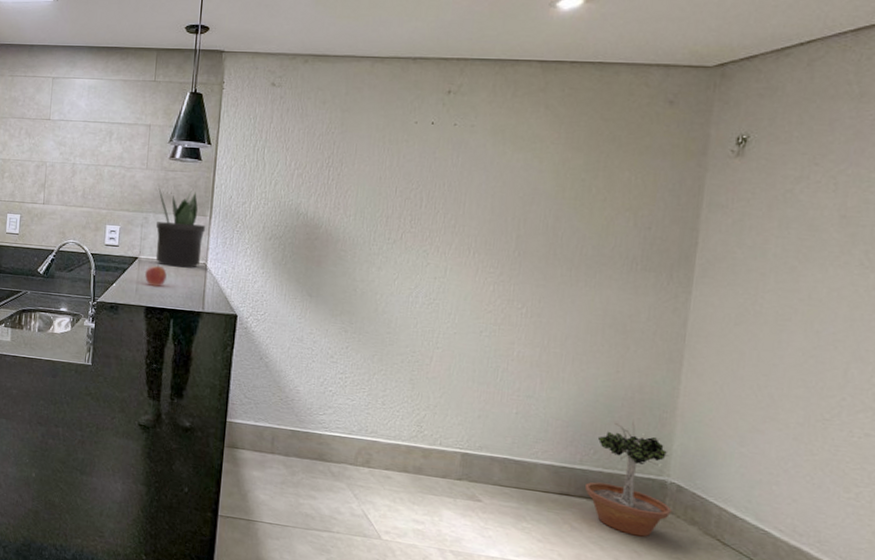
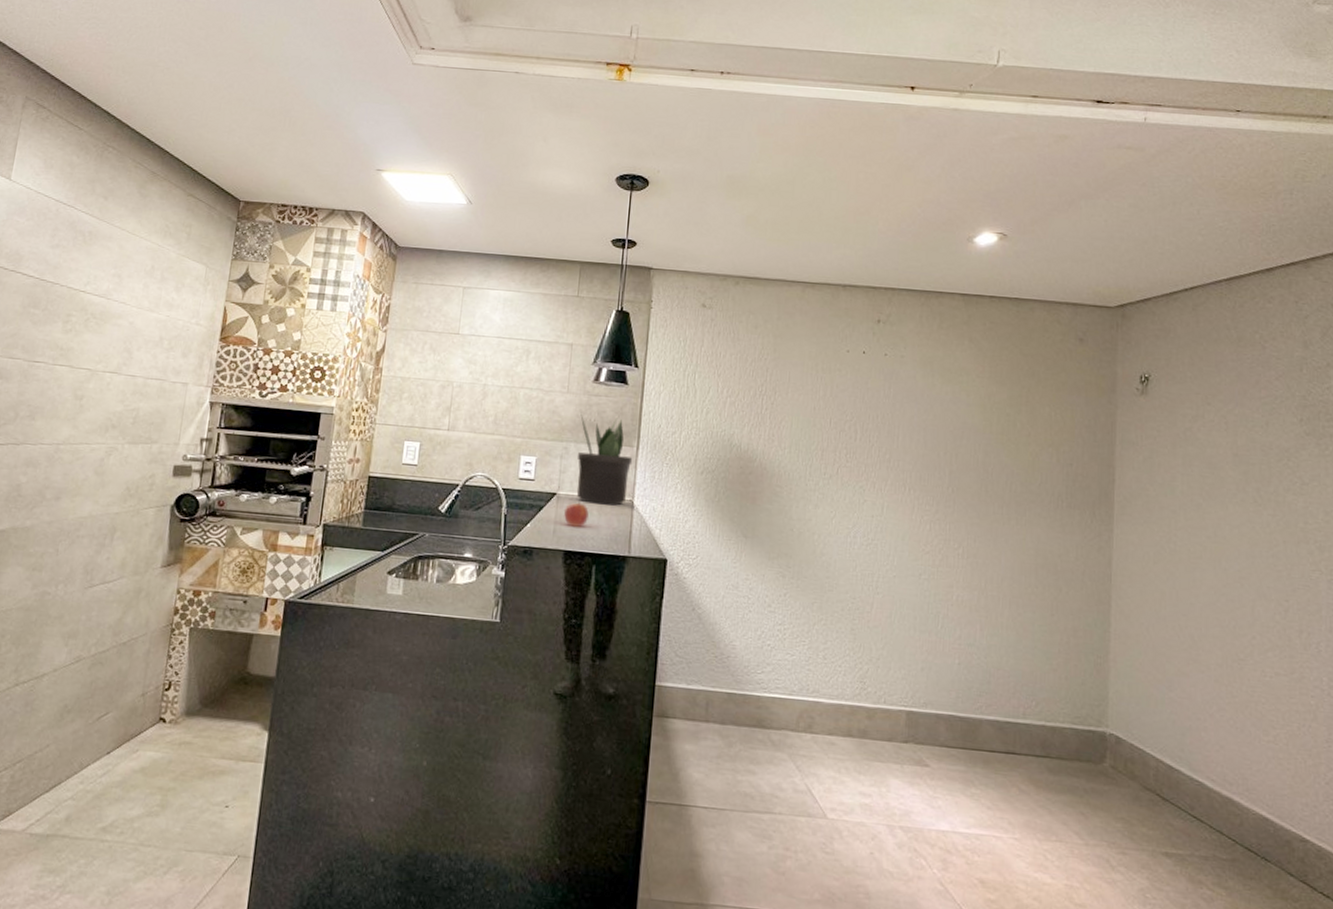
potted tree: present [584,420,672,537] -> none [1029,667,1113,797]

